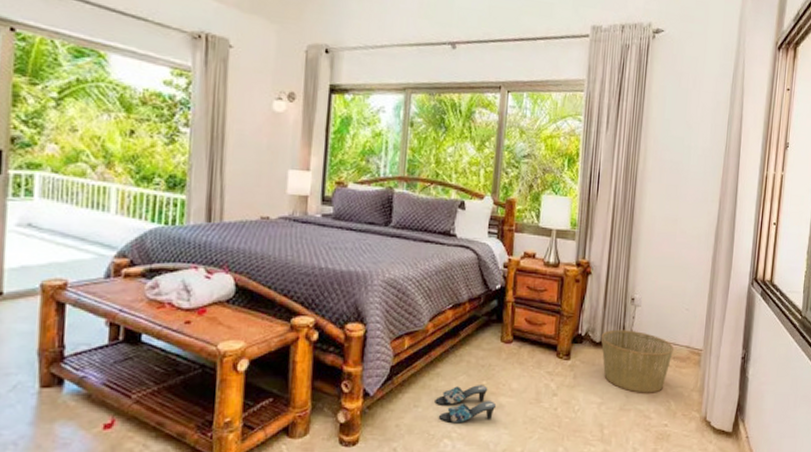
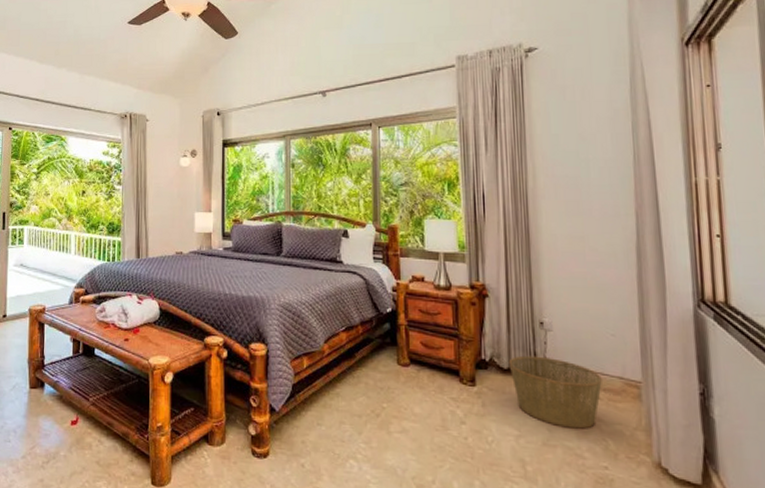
slippers: present [435,385,497,424] -> none [337,407,400,446]

